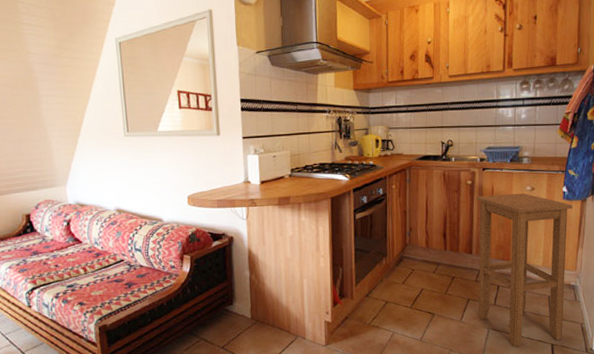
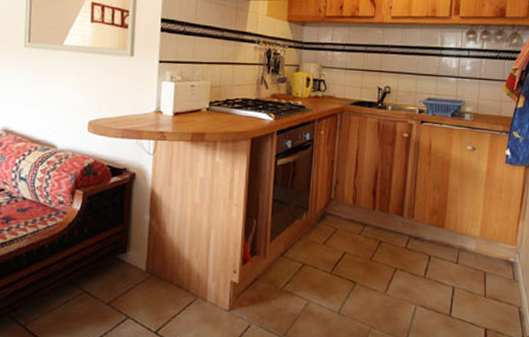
stool: present [477,193,573,346] -> none [405,151,516,328]

